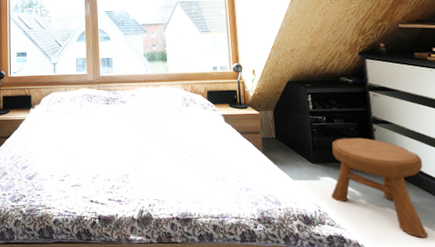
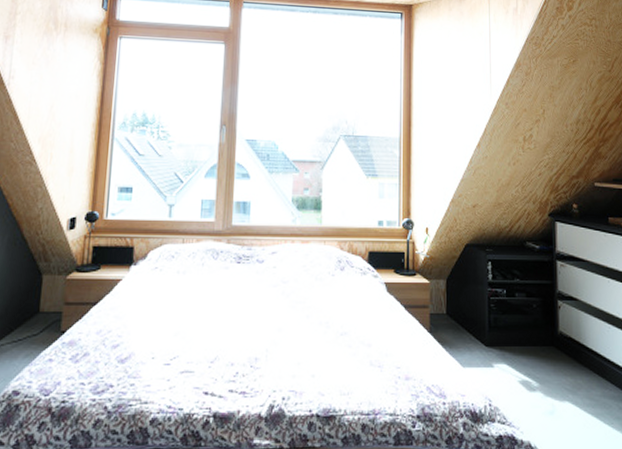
stool: present [330,137,429,238] -> none [504,316,608,437]

